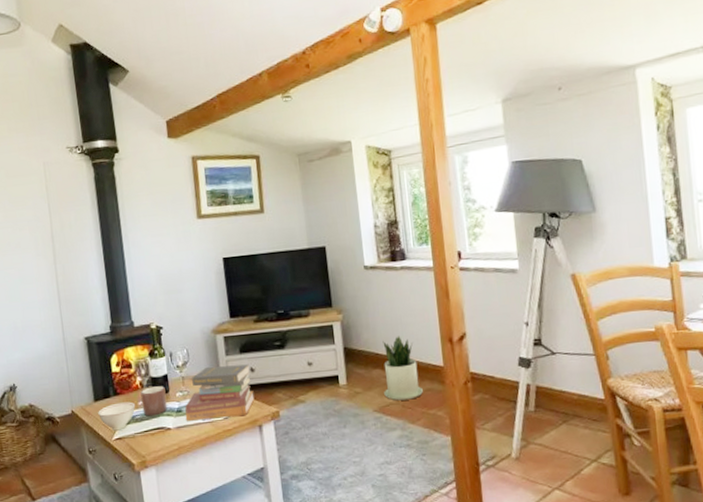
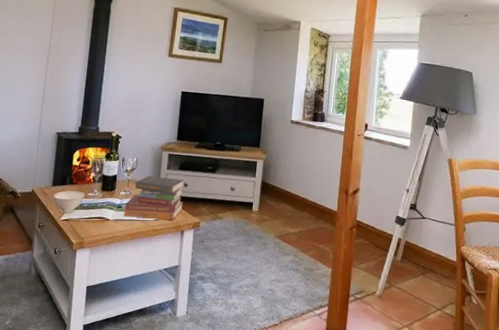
mug: present [140,386,168,418] -> none [90,183,113,208]
planter: present [383,336,423,401] -> none [286,180,317,233]

